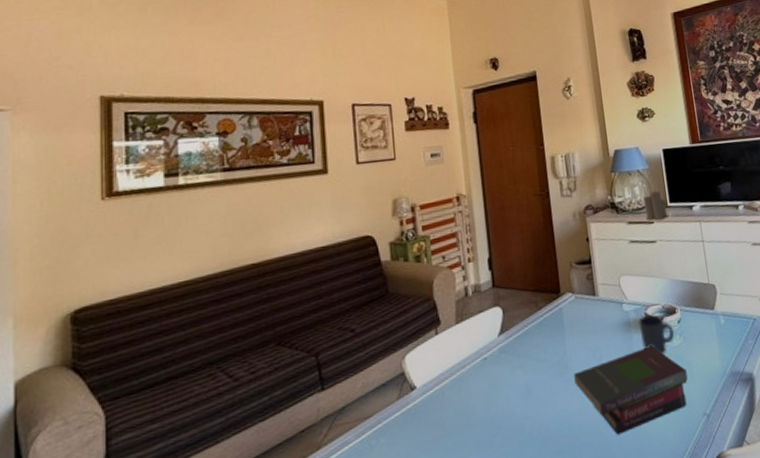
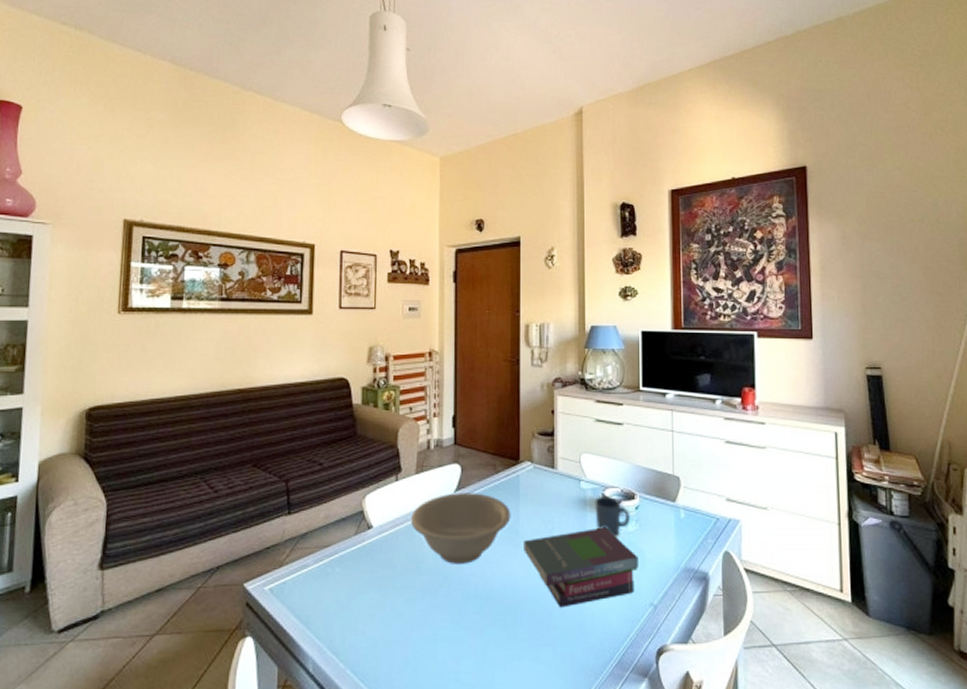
decorative bowl: none [455,333,559,412] -> present [410,493,511,564]
candle: present [644,189,668,221] -> none [615,371,639,404]

